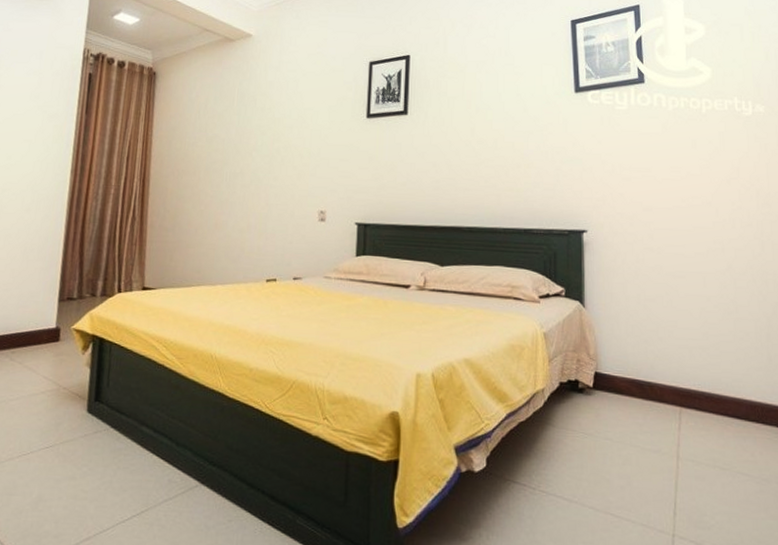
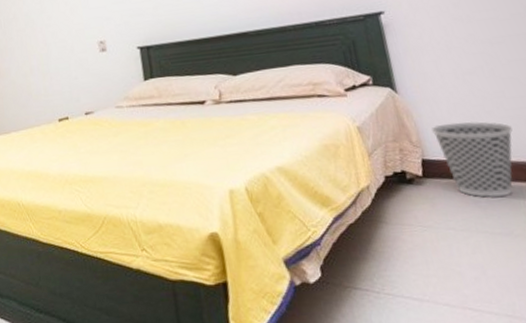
wastebasket: none [609,342,677,416] -> present [431,122,513,198]

